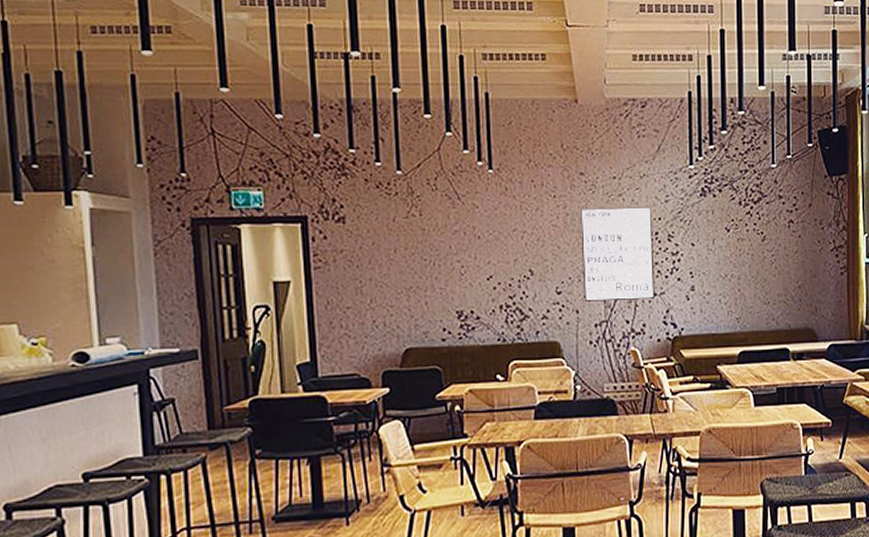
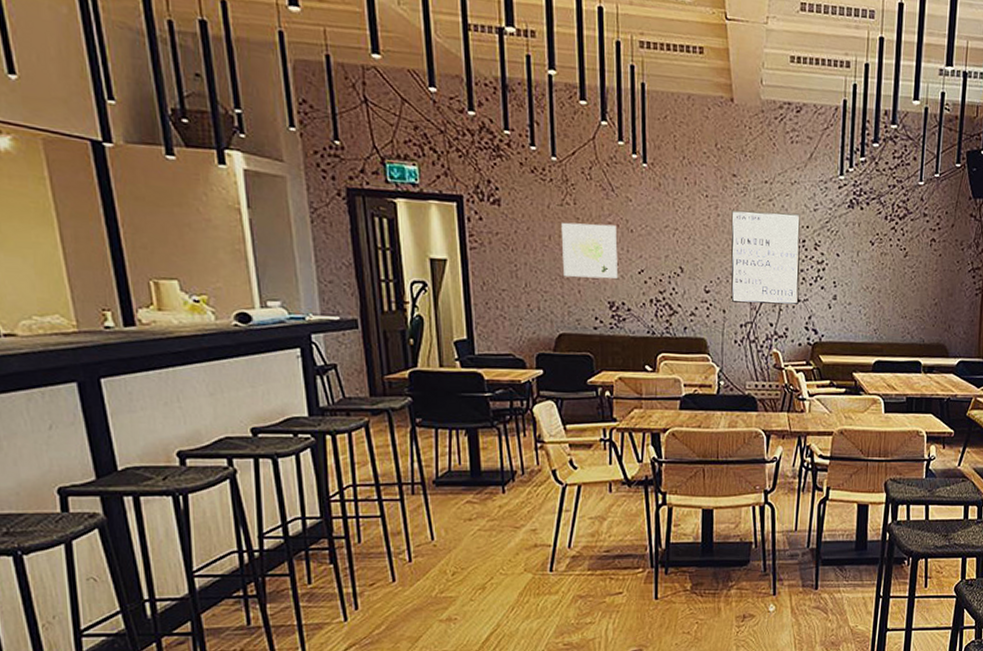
wall art: none [407,233,466,290] -> present [561,222,619,279]

